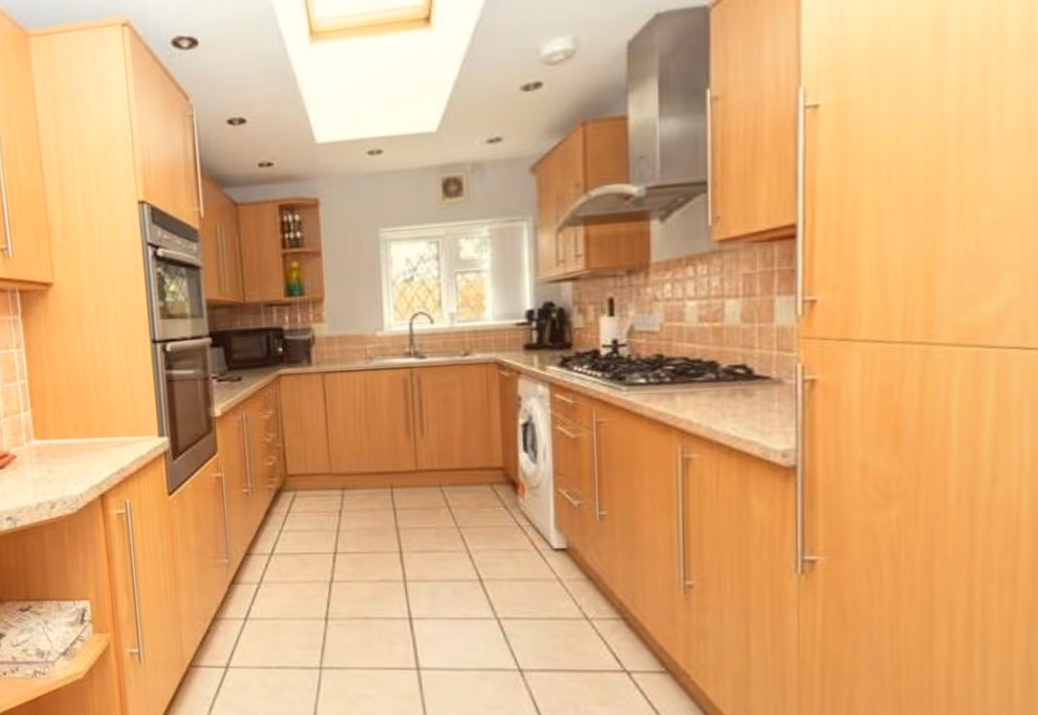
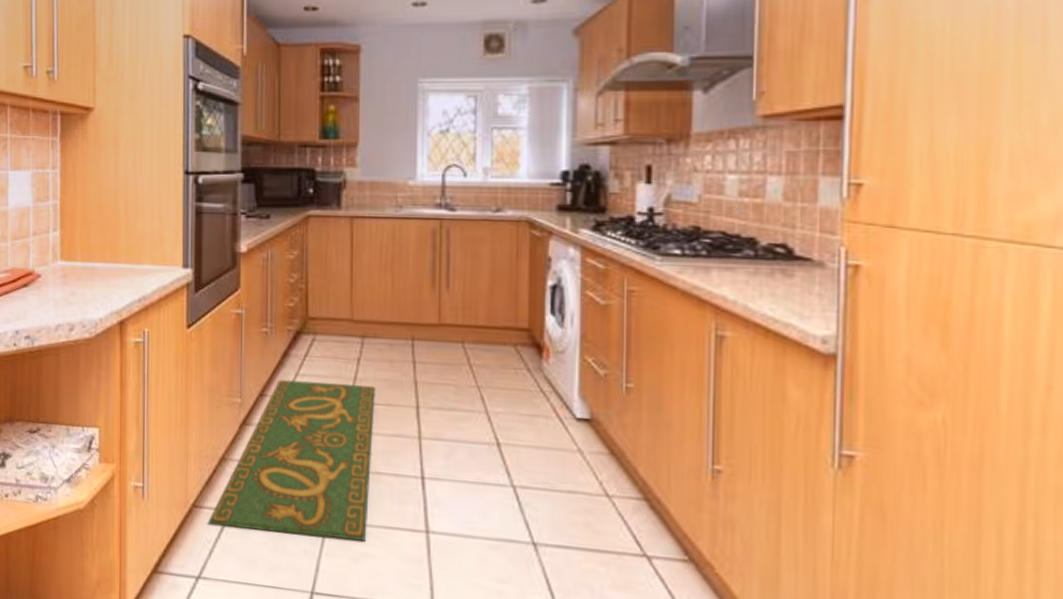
rug: none [205,535,360,684] -> present [207,380,375,542]

